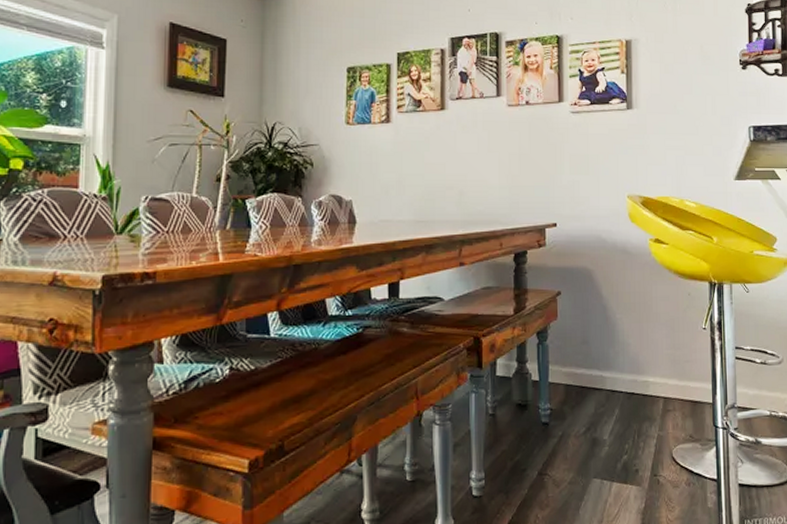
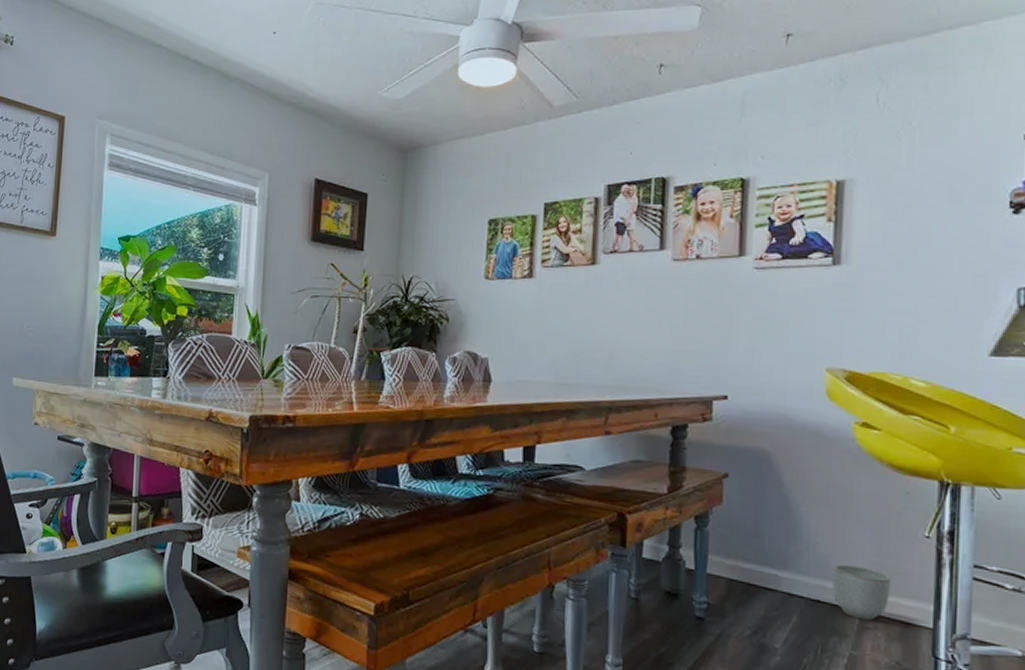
planter: none [641,359,683,404] -> present [831,564,892,621]

